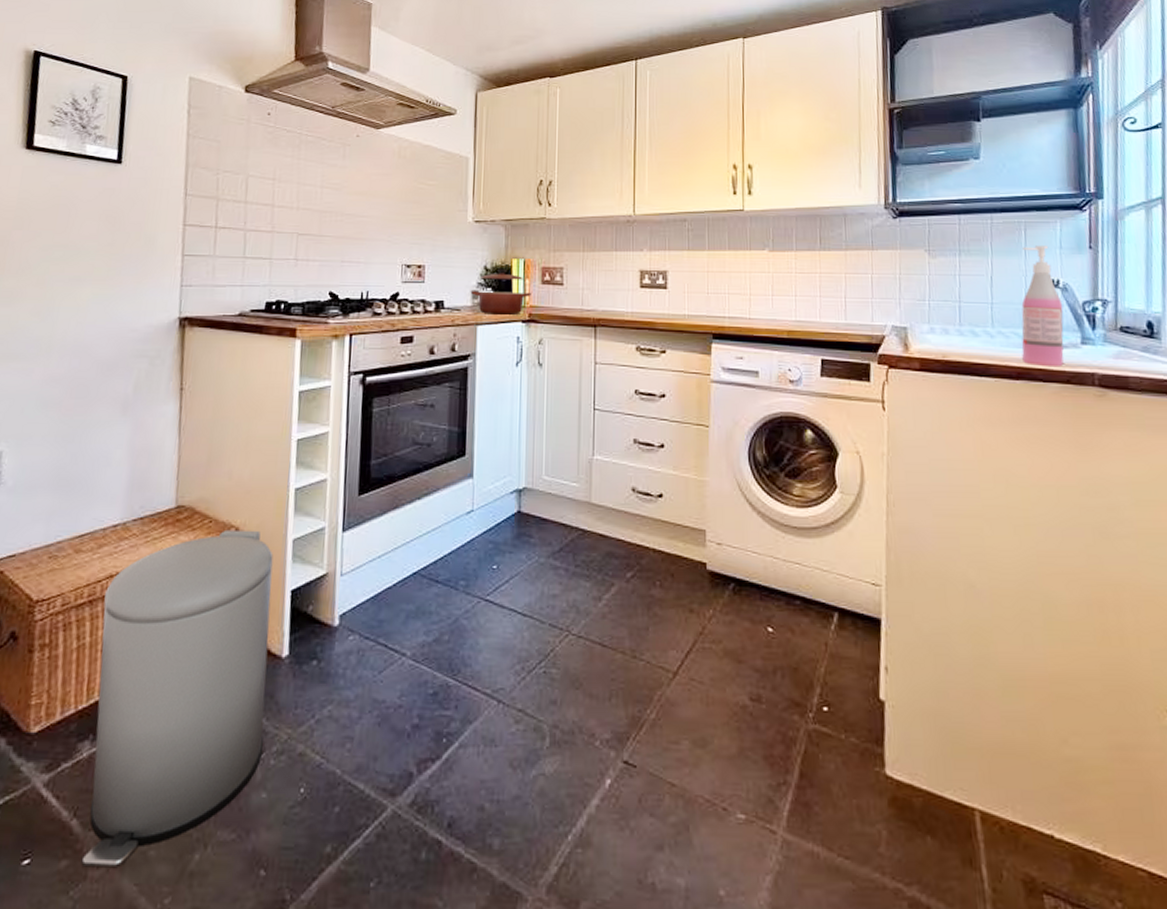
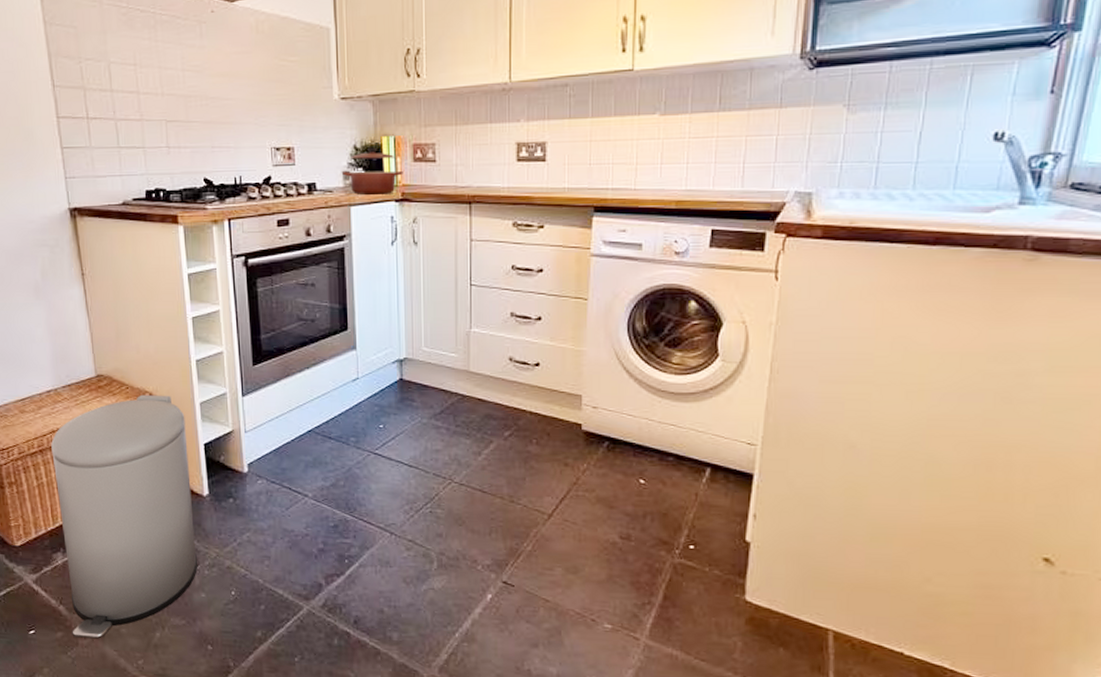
soap dispenser: present [1021,245,1064,367] -> none [944,92,1004,231]

